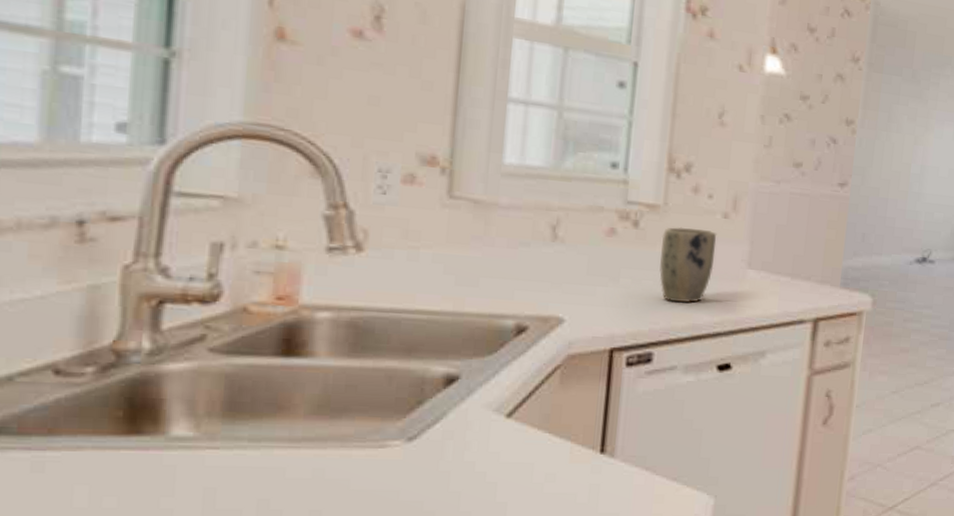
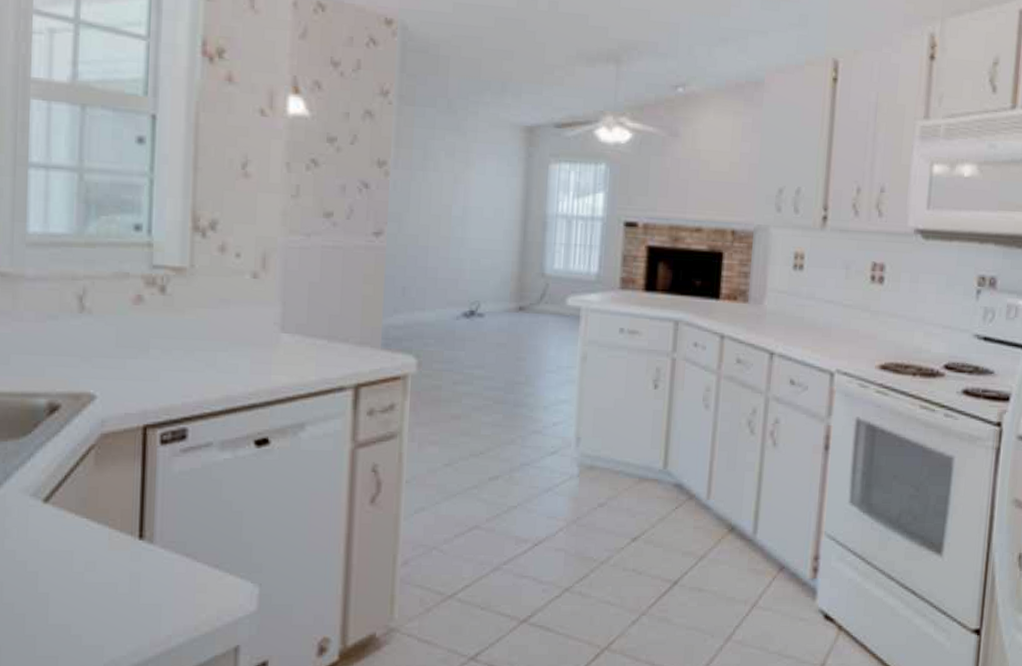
plant pot: present [659,227,717,303] -> none [189,290,247,373]

